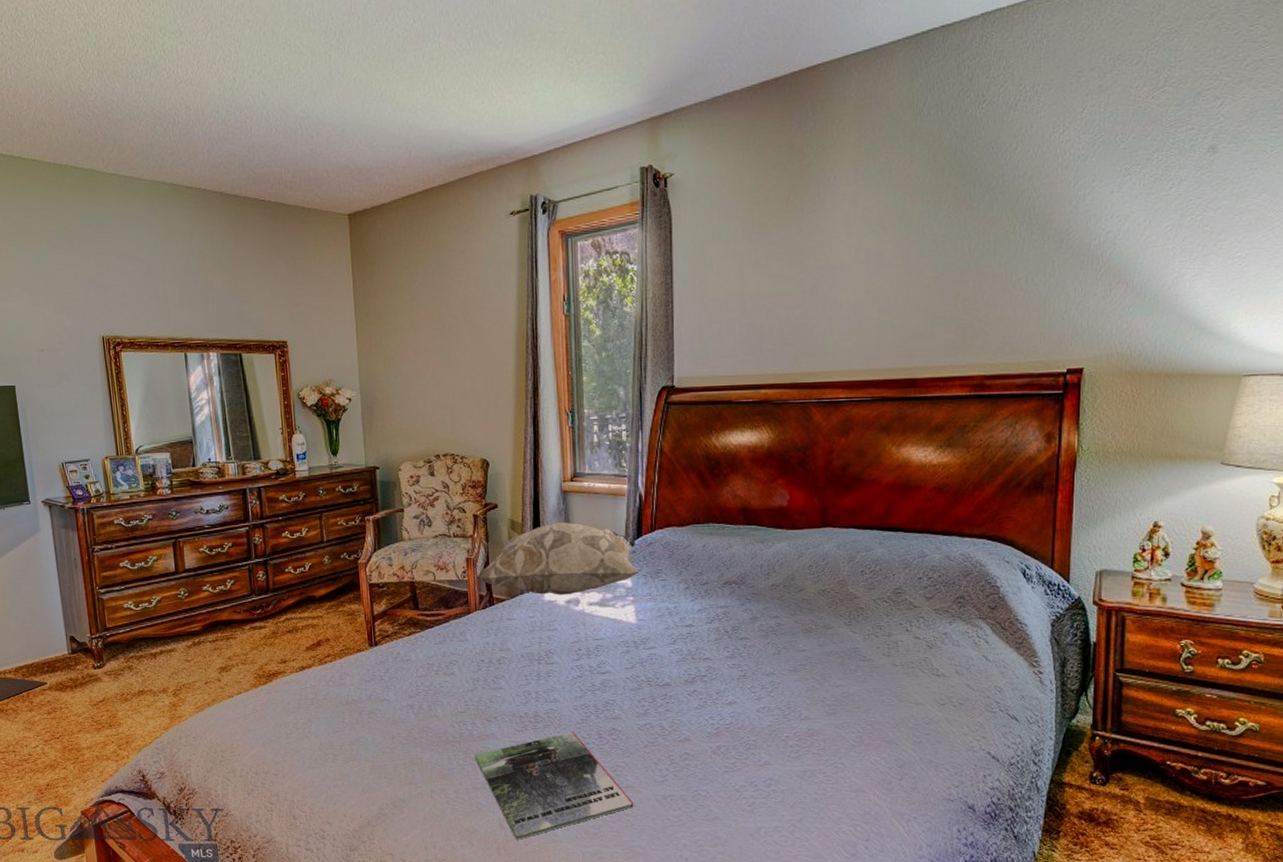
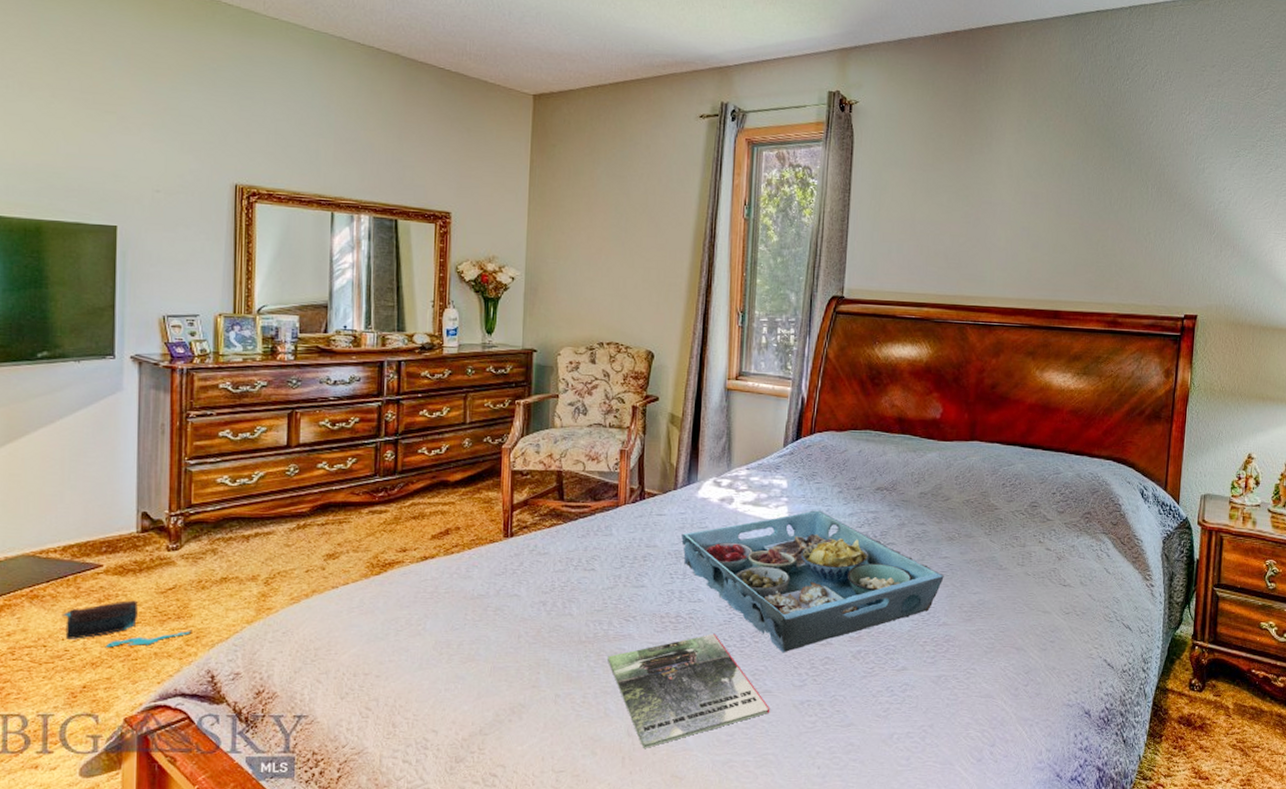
bag: none [22,712,123,752] -> present [61,600,192,648]
decorative pillow: present [479,522,640,595] -> none [631,419,796,493]
serving tray: none [532,608,803,750] -> present [681,510,944,653]

